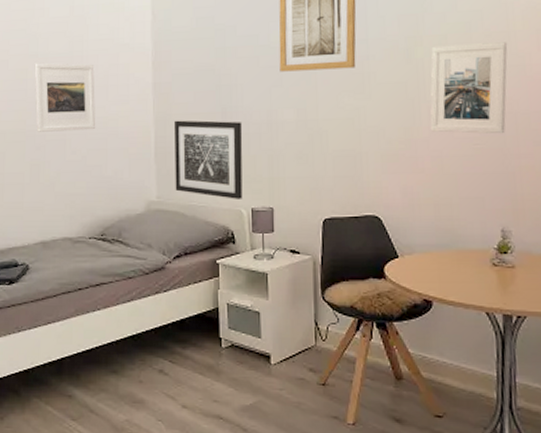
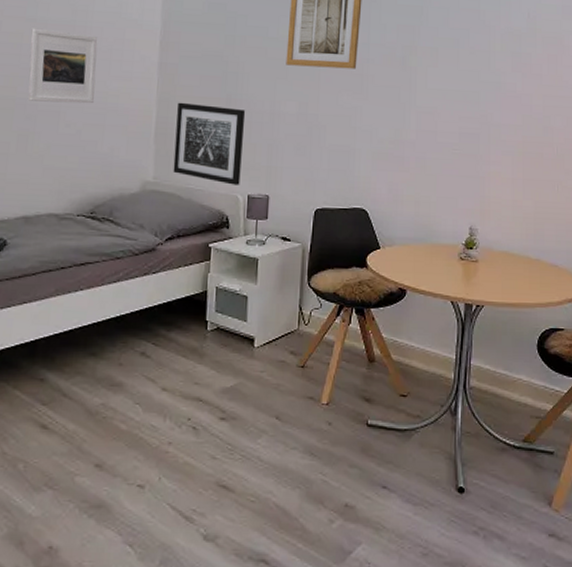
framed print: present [430,42,508,134] -> none [417,57,488,142]

